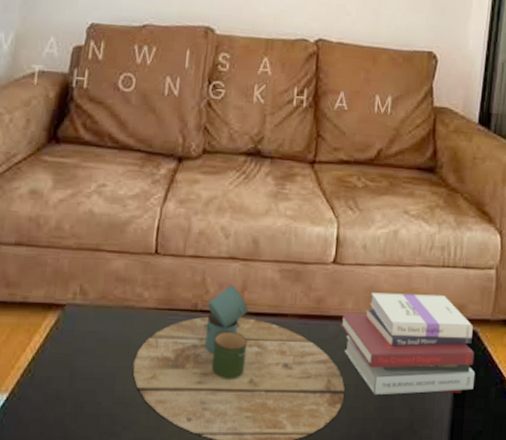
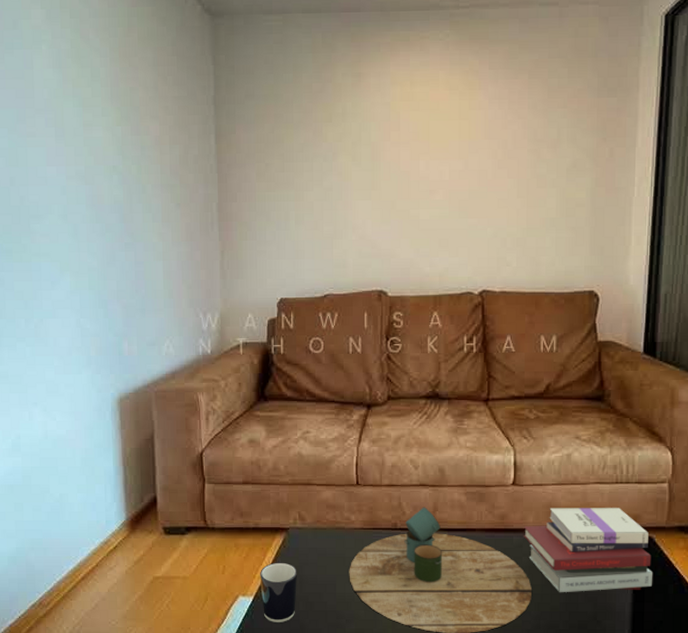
mug: none [18,348,70,429] -> present [260,562,298,622]

